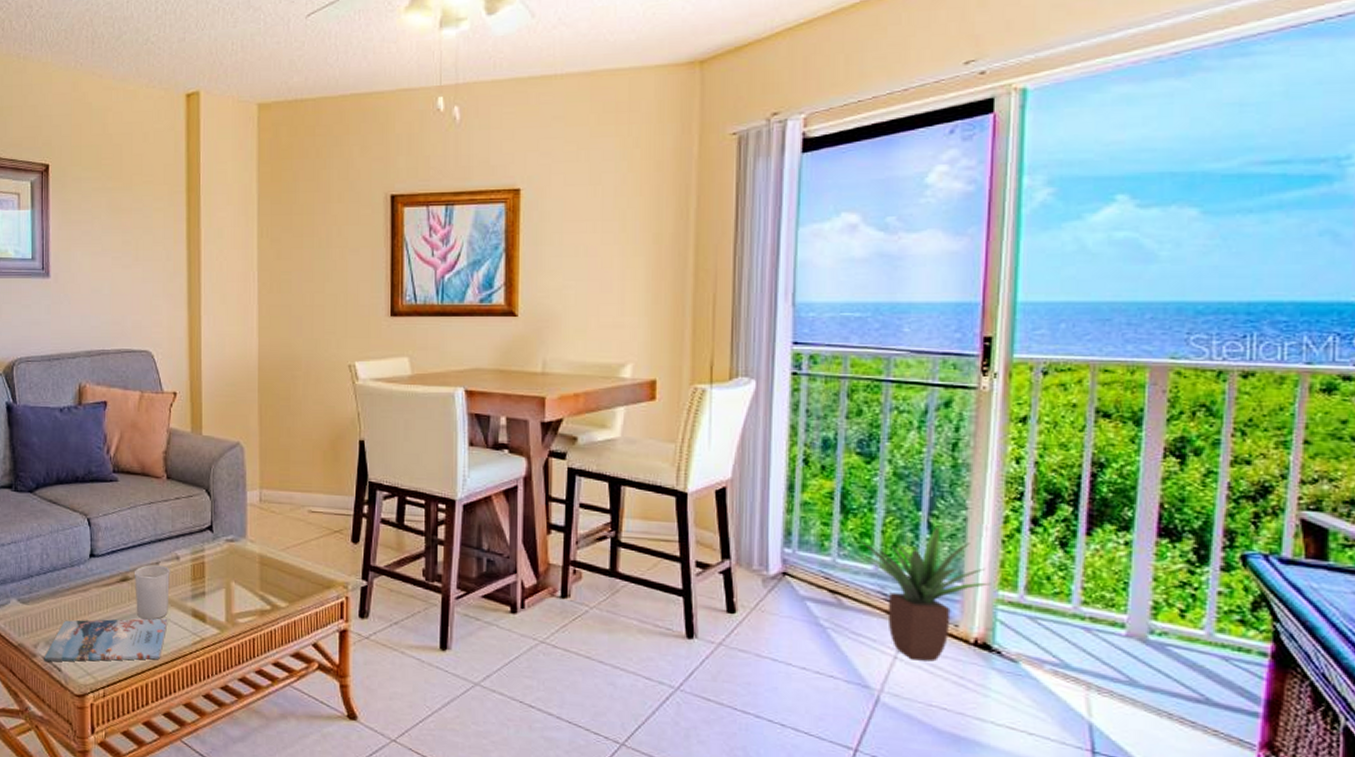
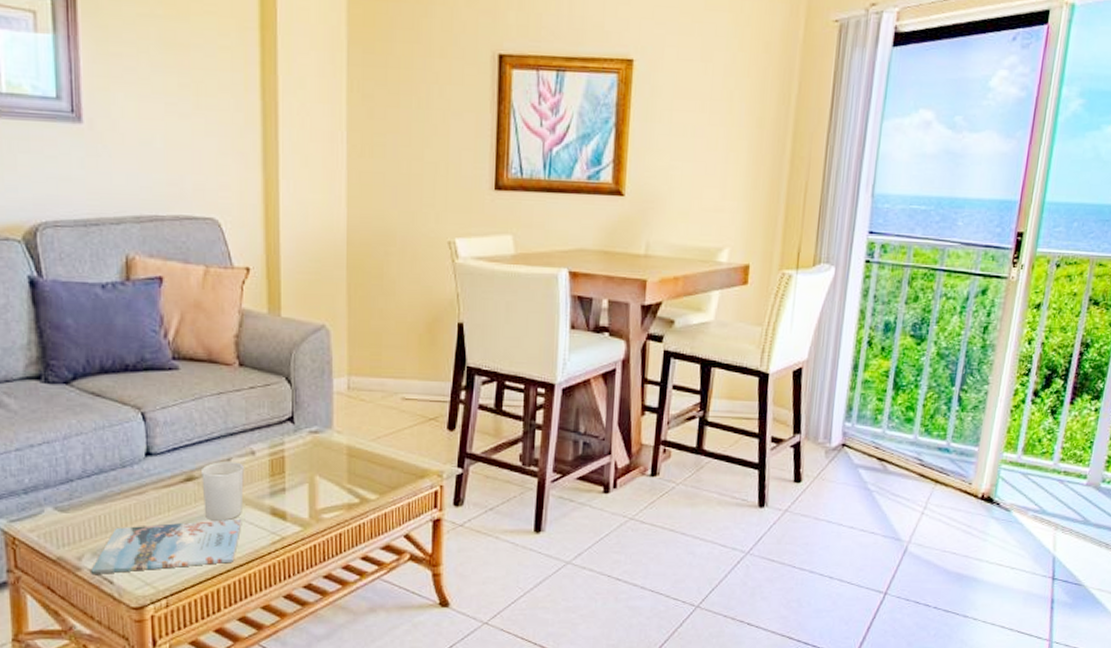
potted plant: present [858,525,992,662] -> none [903,399,1000,515]

